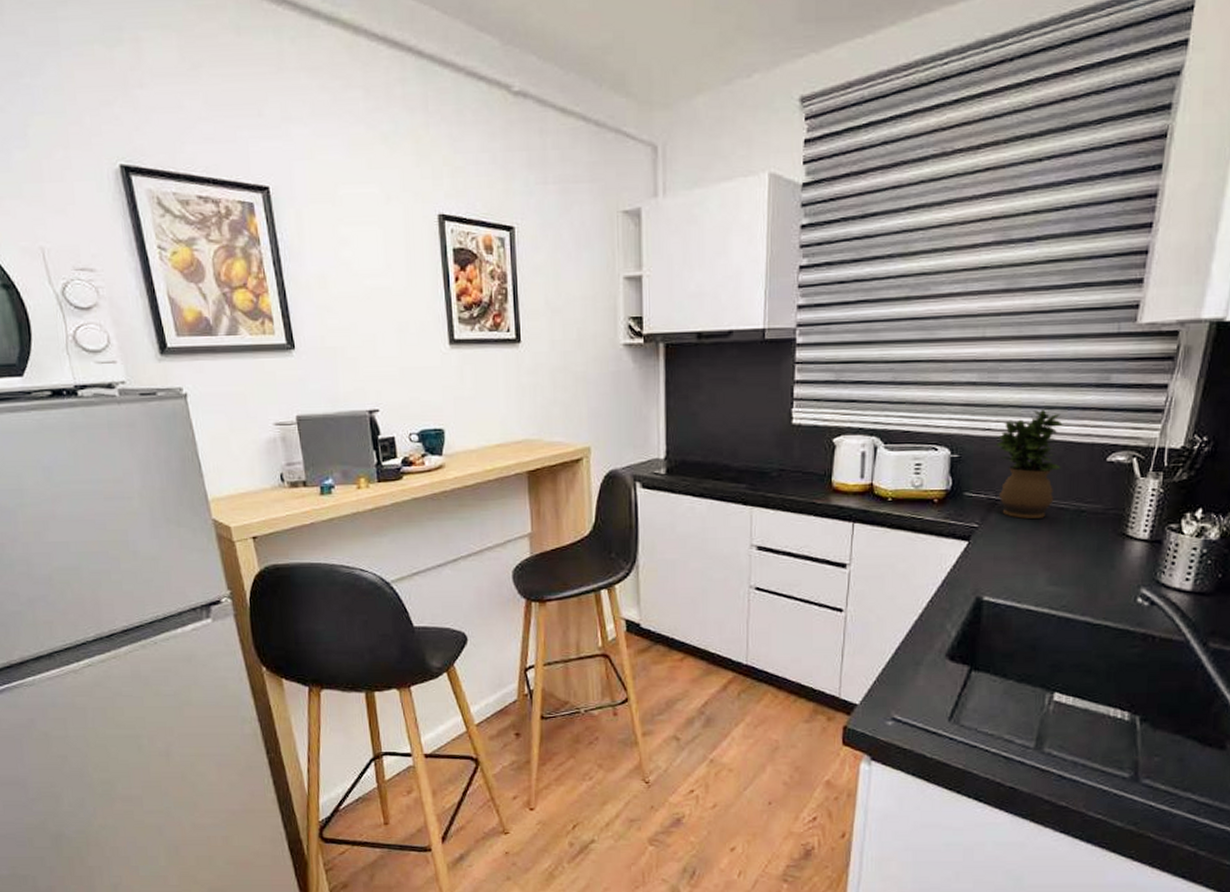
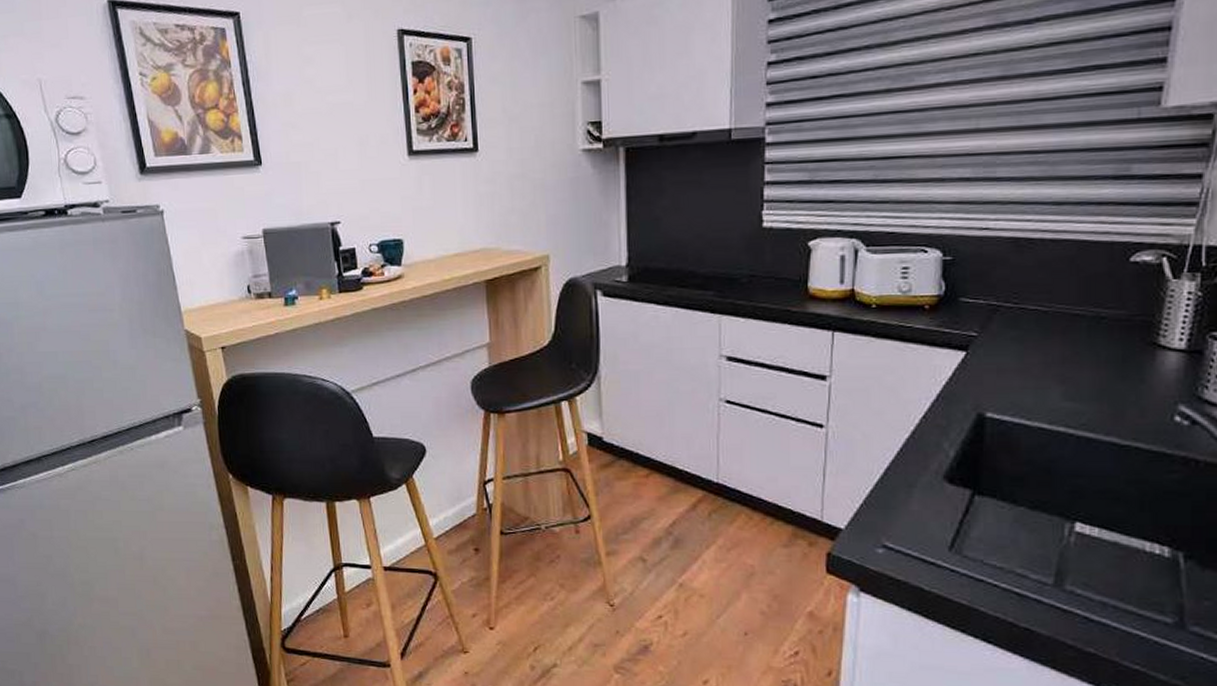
potted plant: present [995,410,1063,519] -> none [995,206,1075,326]

